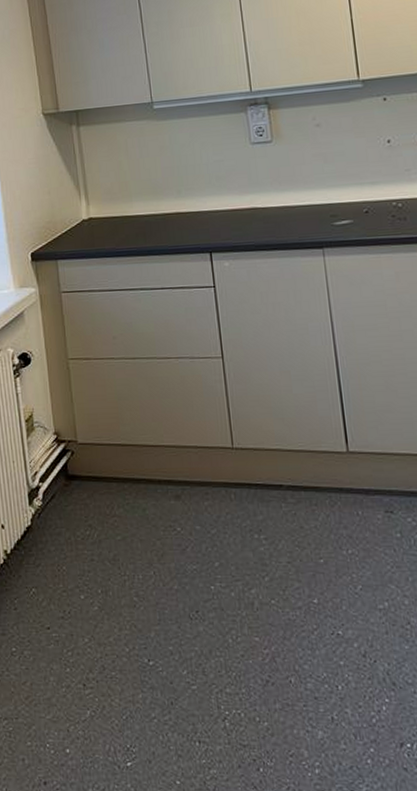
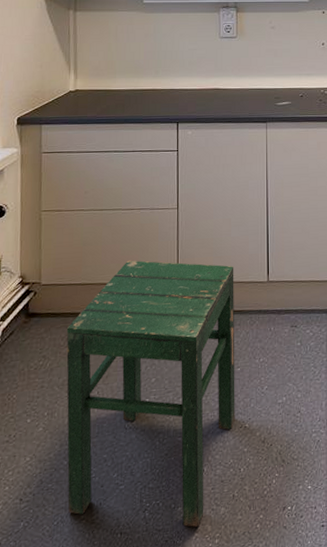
stool: none [110,419,324,751] -> present [66,260,235,528]

